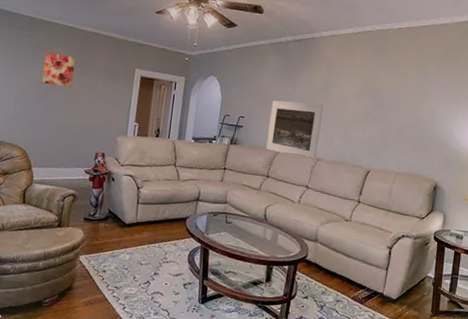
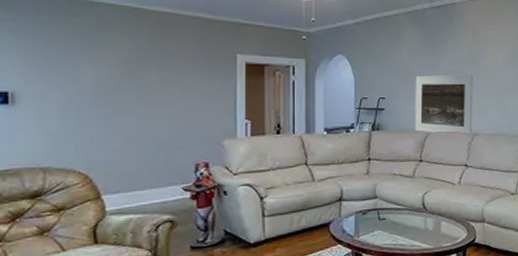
wall art: present [42,52,76,88] -> none [98,42,148,86]

